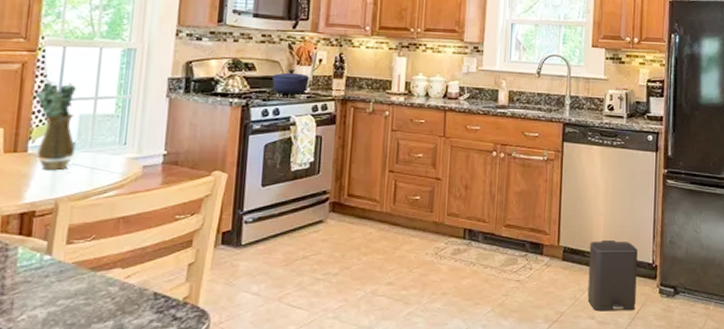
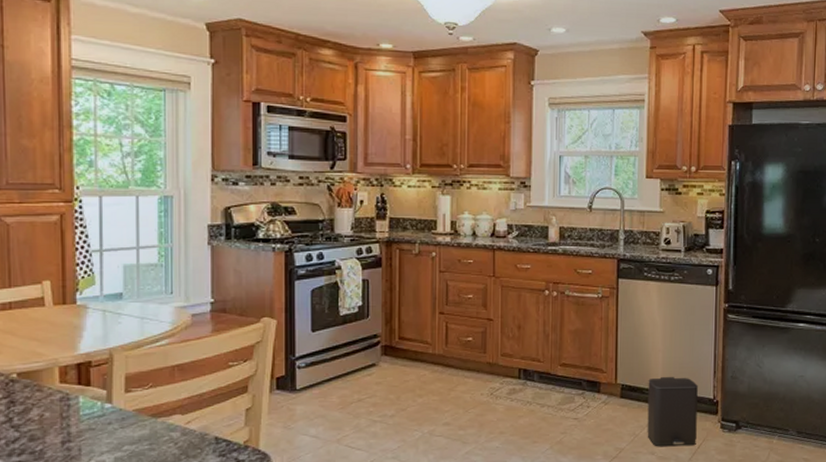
vase: present [33,79,76,171] -> none [76,230,123,322]
cooking pot: present [272,68,310,95] -> none [314,211,352,238]

